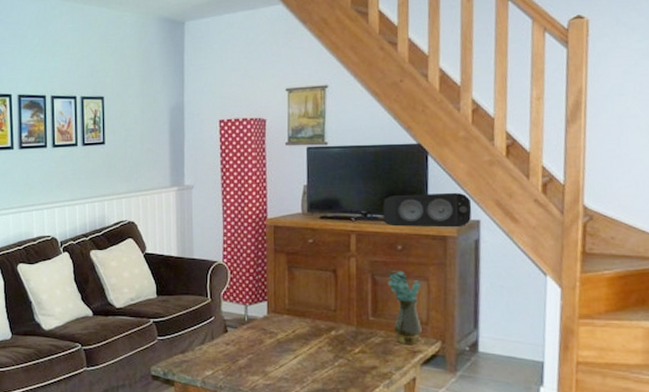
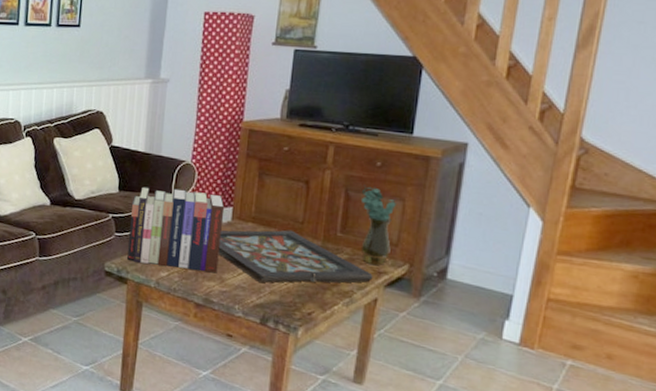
books: none [171,289,260,368] -> present [127,186,225,273]
decorative tray: none [258,318,409,372] -> present [218,230,373,283]
speaker: present [382,192,472,226] -> none [365,108,462,148]

